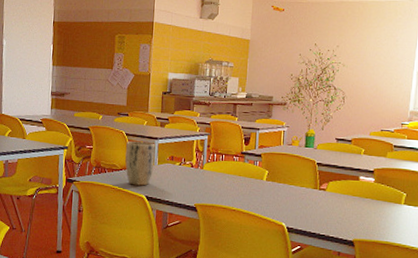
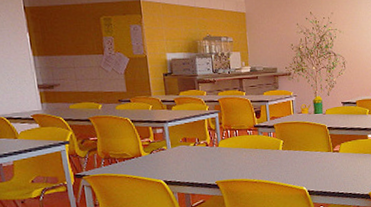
plant pot: present [125,141,156,186] -> none [134,126,168,172]

